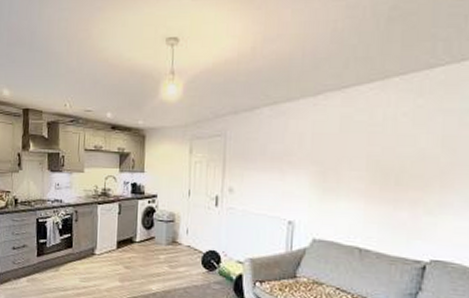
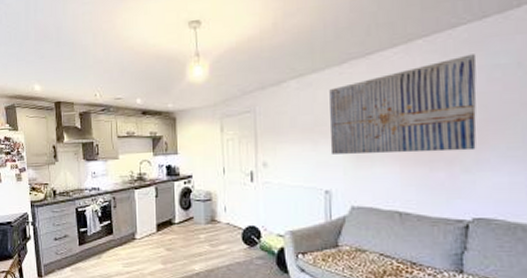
wall art: none [297,96,451,193] -> present [329,54,477,154]

